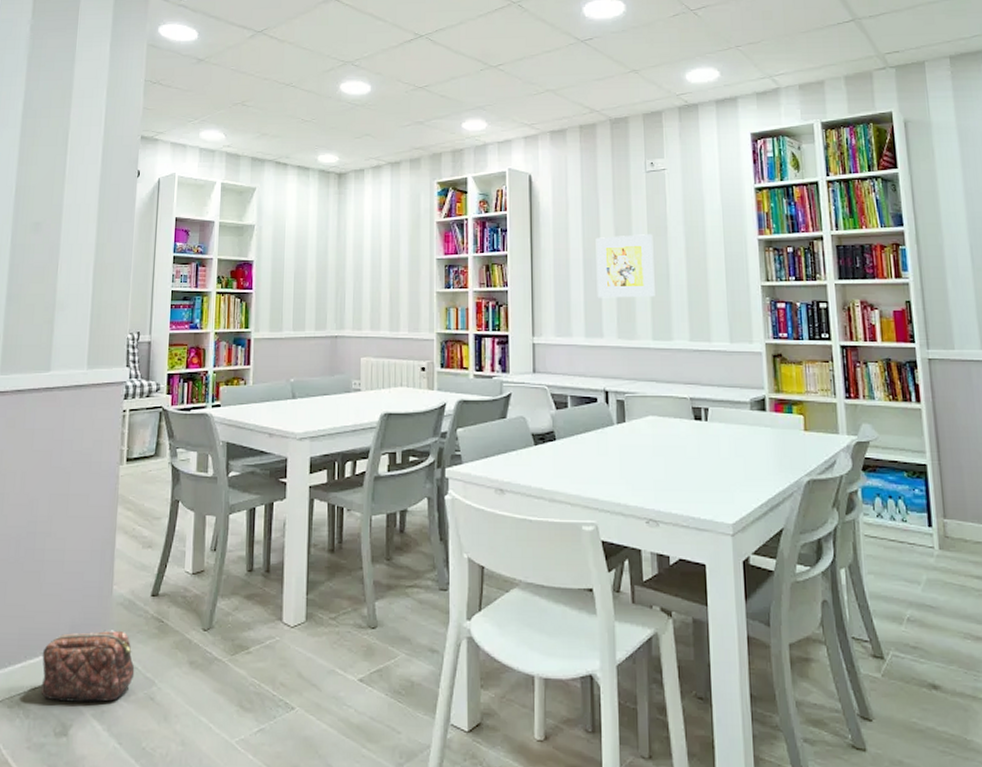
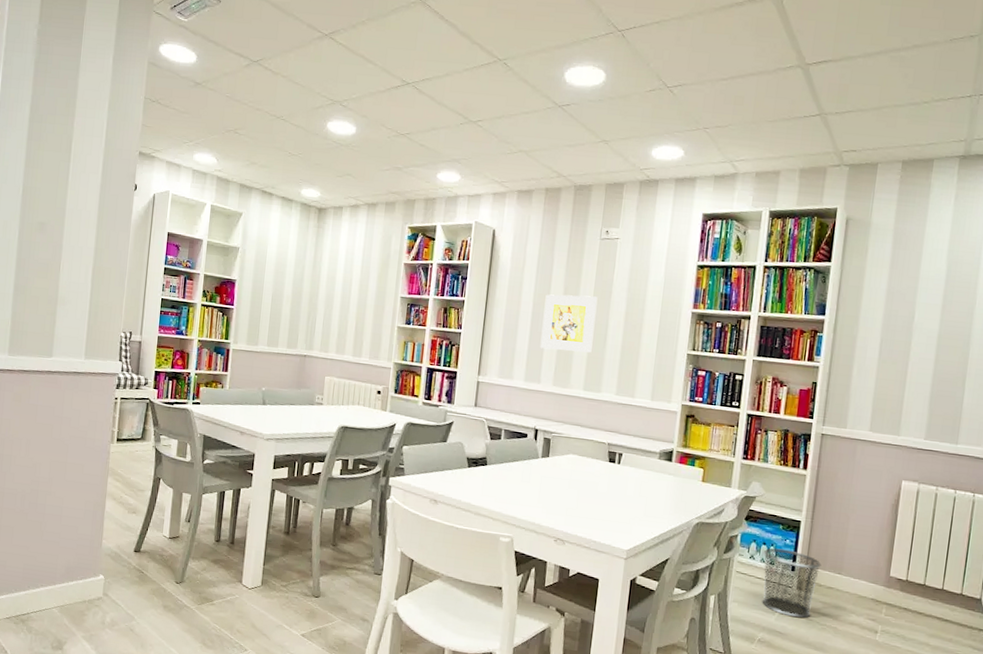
cosmetic bag: present [41,630,135,703] -> none [41,572,119,629]
waste bin: none [892,501,962,585] -> present [762,548,822,618]

